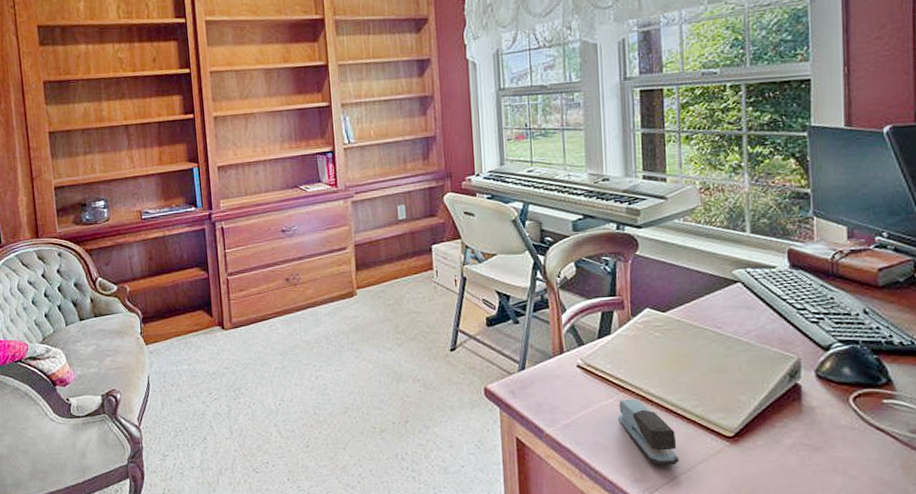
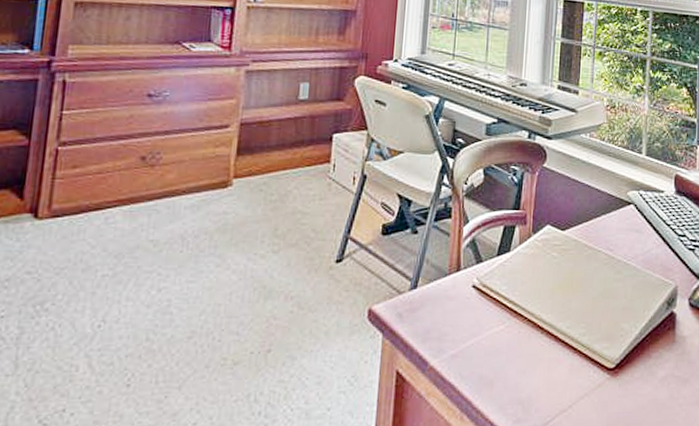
stapler: present [618,398,679,466] -> none [507,325,562,403]

